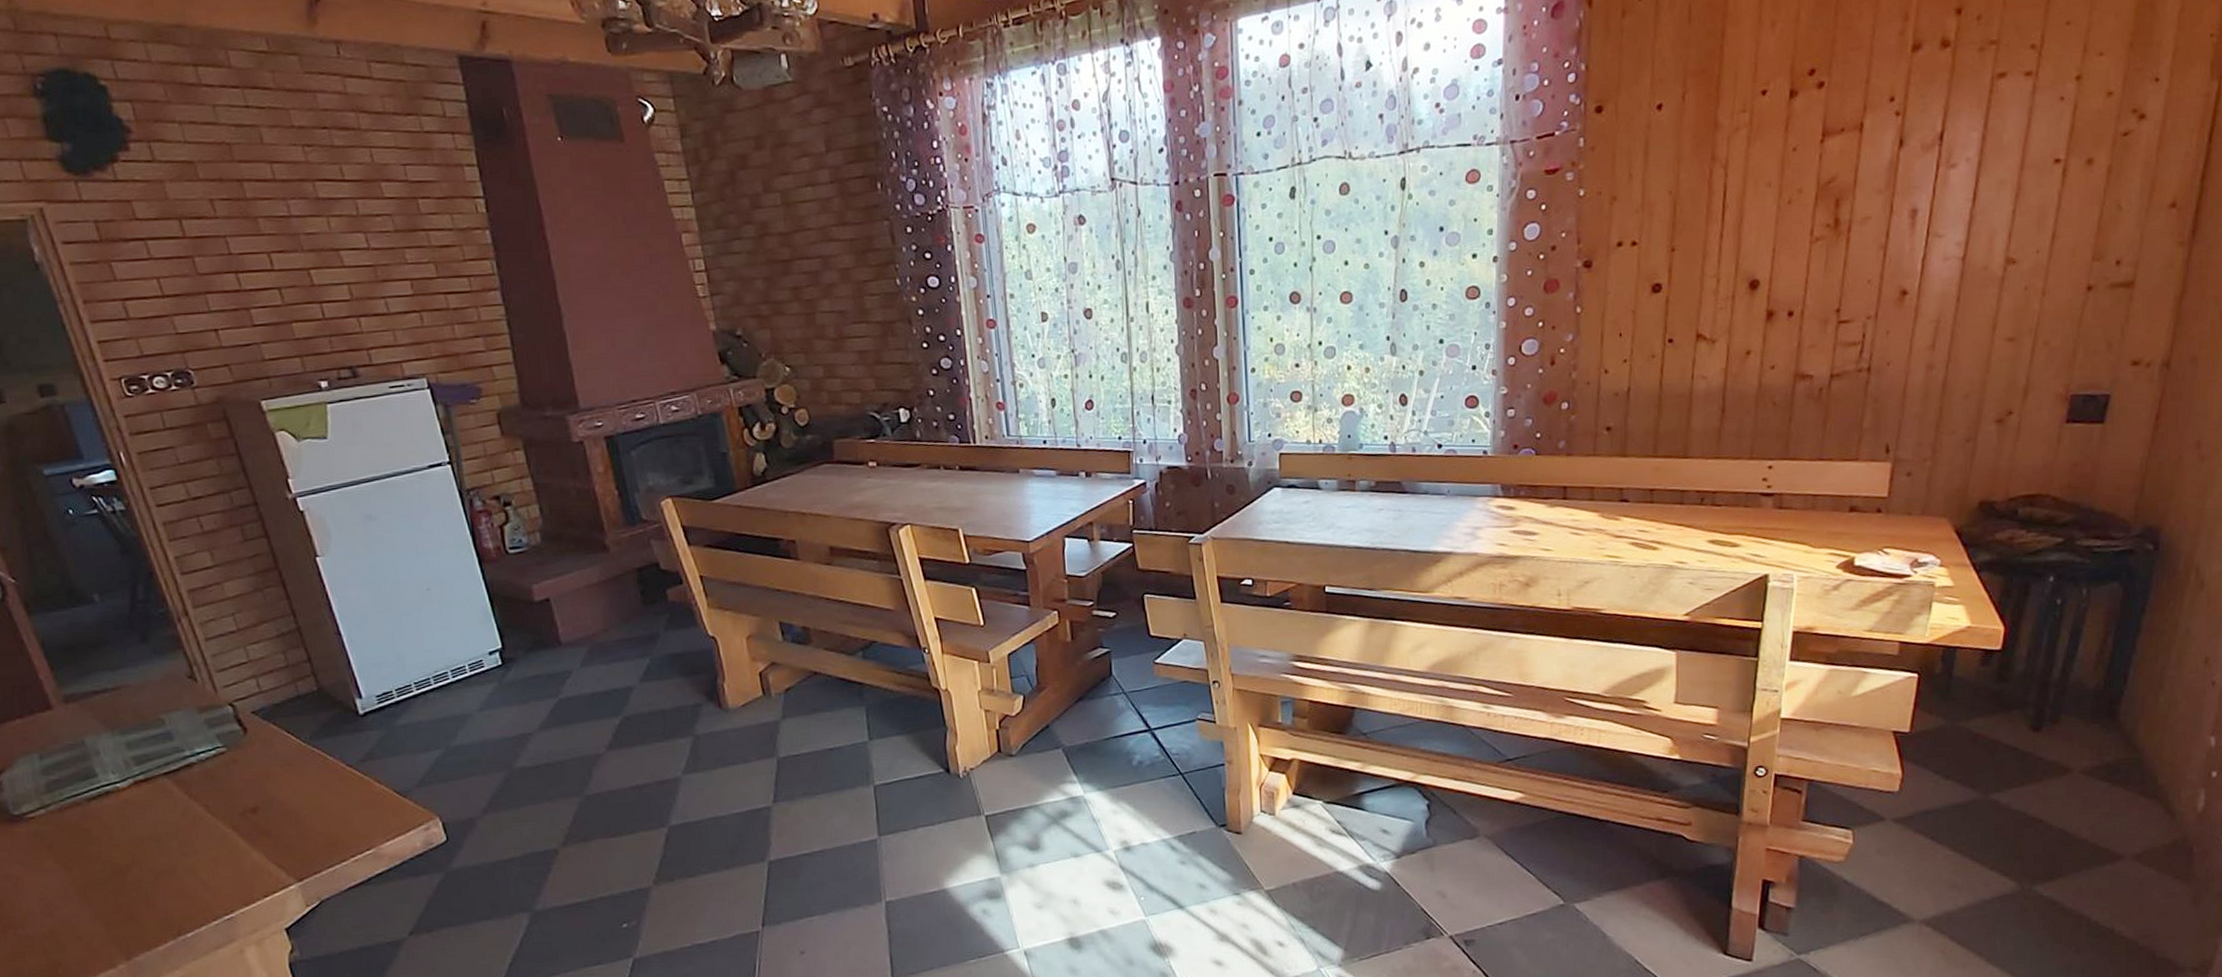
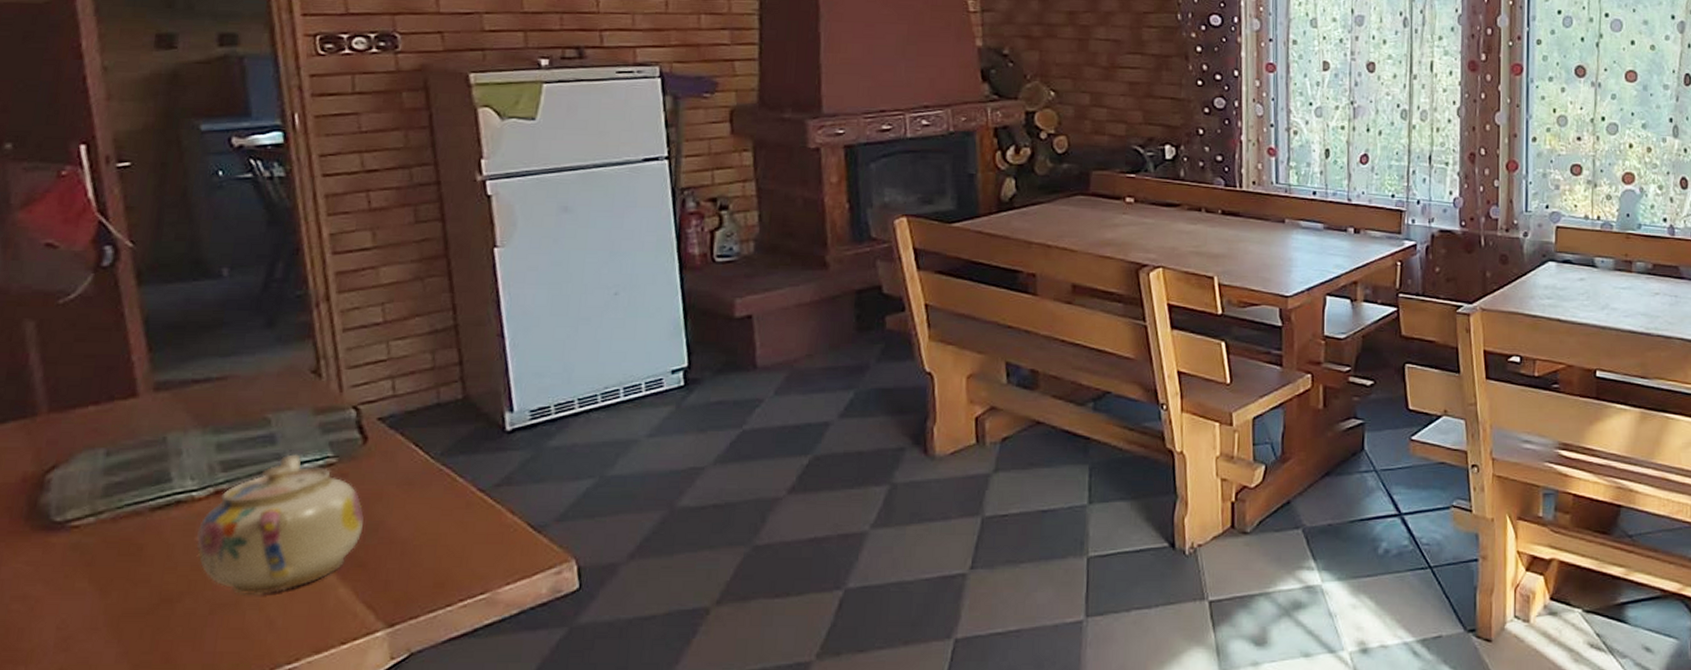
teapot: none [128,747,260,863] -> present [196,454,364,594]

